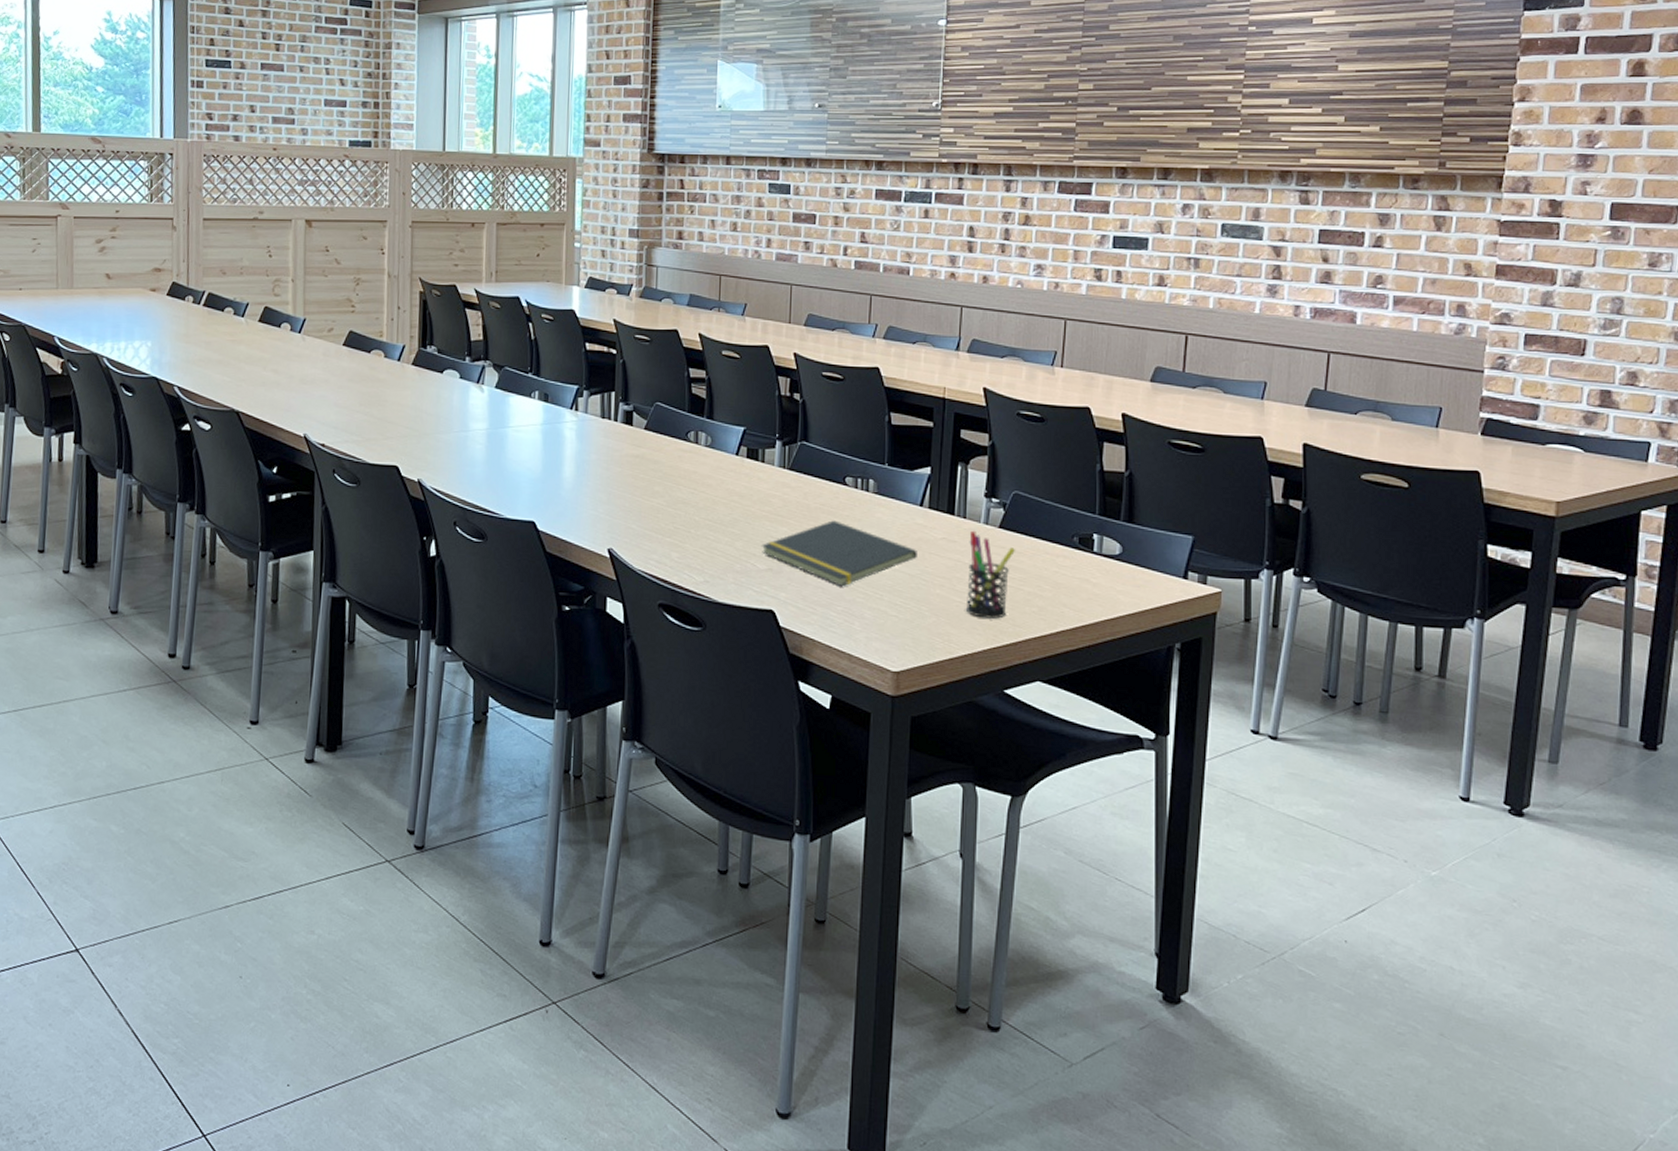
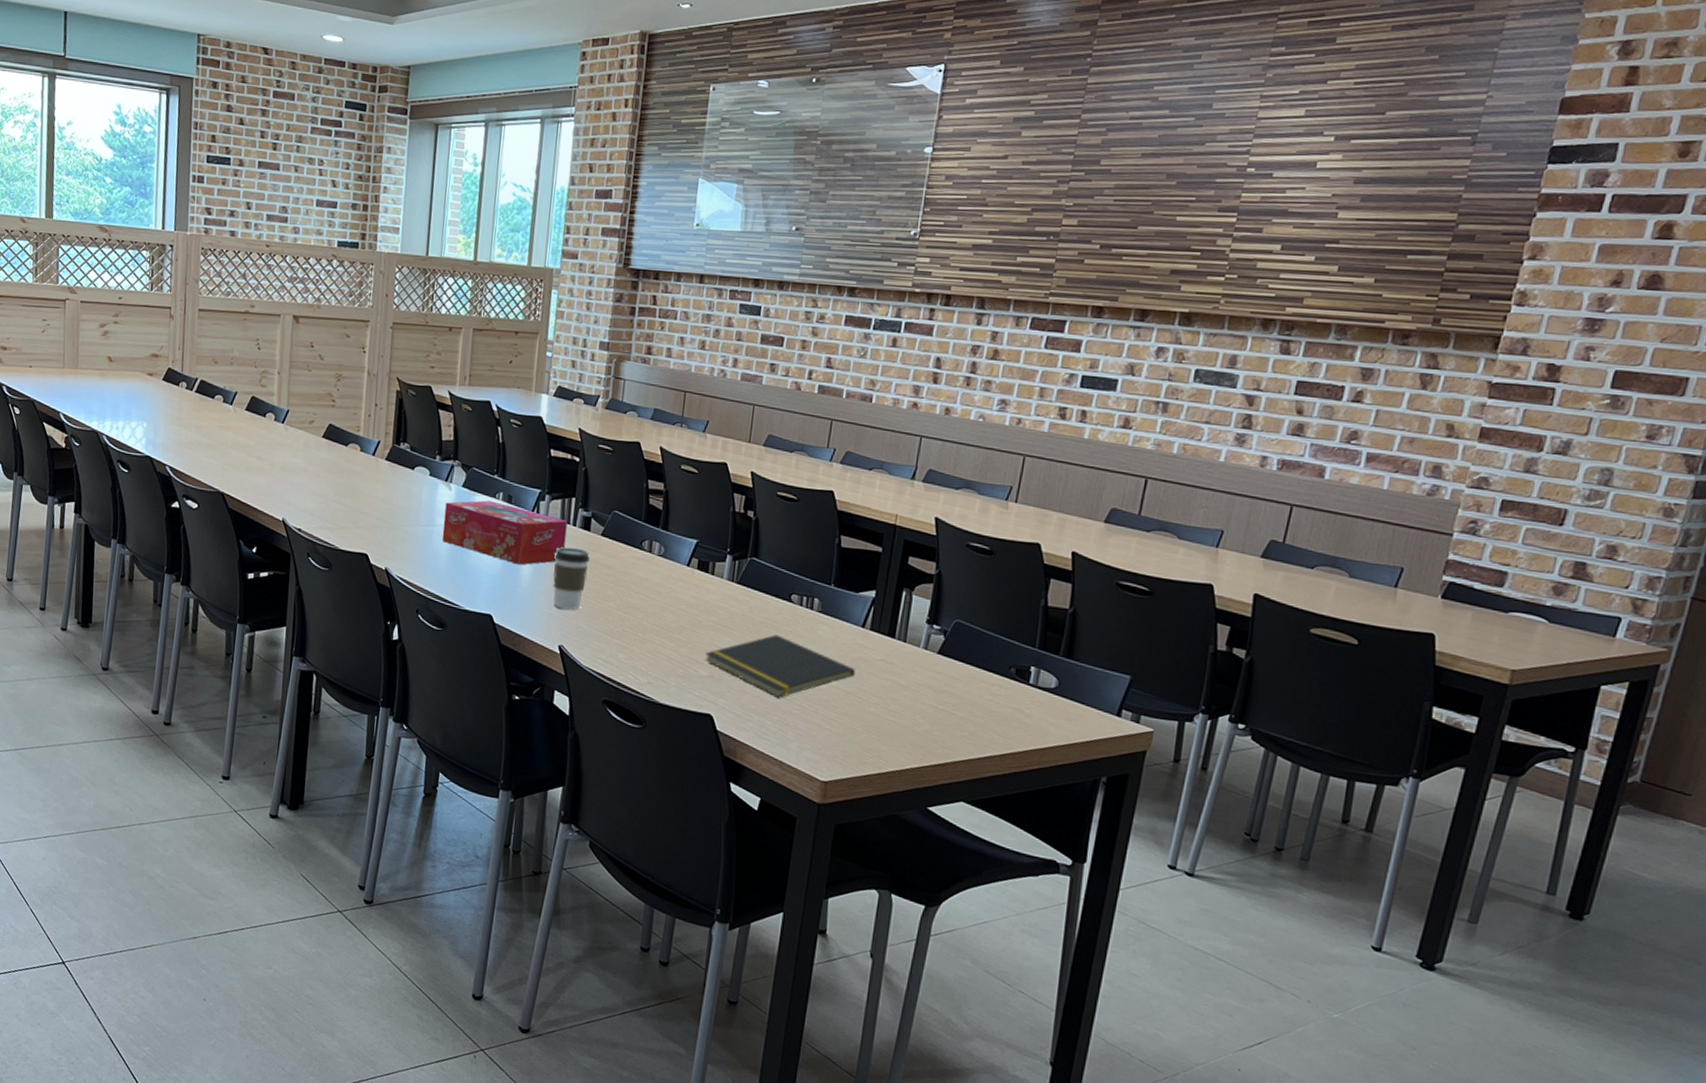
tissue box: none [476,401,608,466] -> present [442,500,568,565]
coffee cup: none [597,443,634,510] -> present [553,547,590,610]
pen holder: present [965,530,1015,619] -> none [897,654,952,740]

